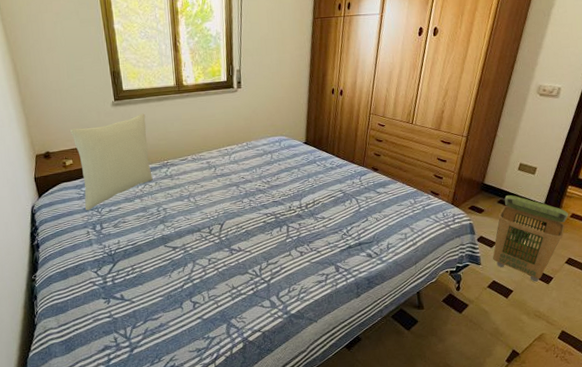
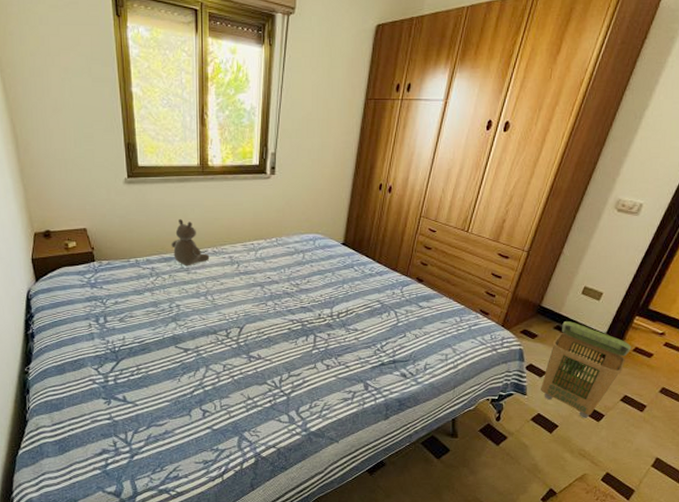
pillow: present [70,113,153,211] -> none [75,195,166,300]
stuffed bear: none [155,133,190,174] -> present [171,219,210,266]

